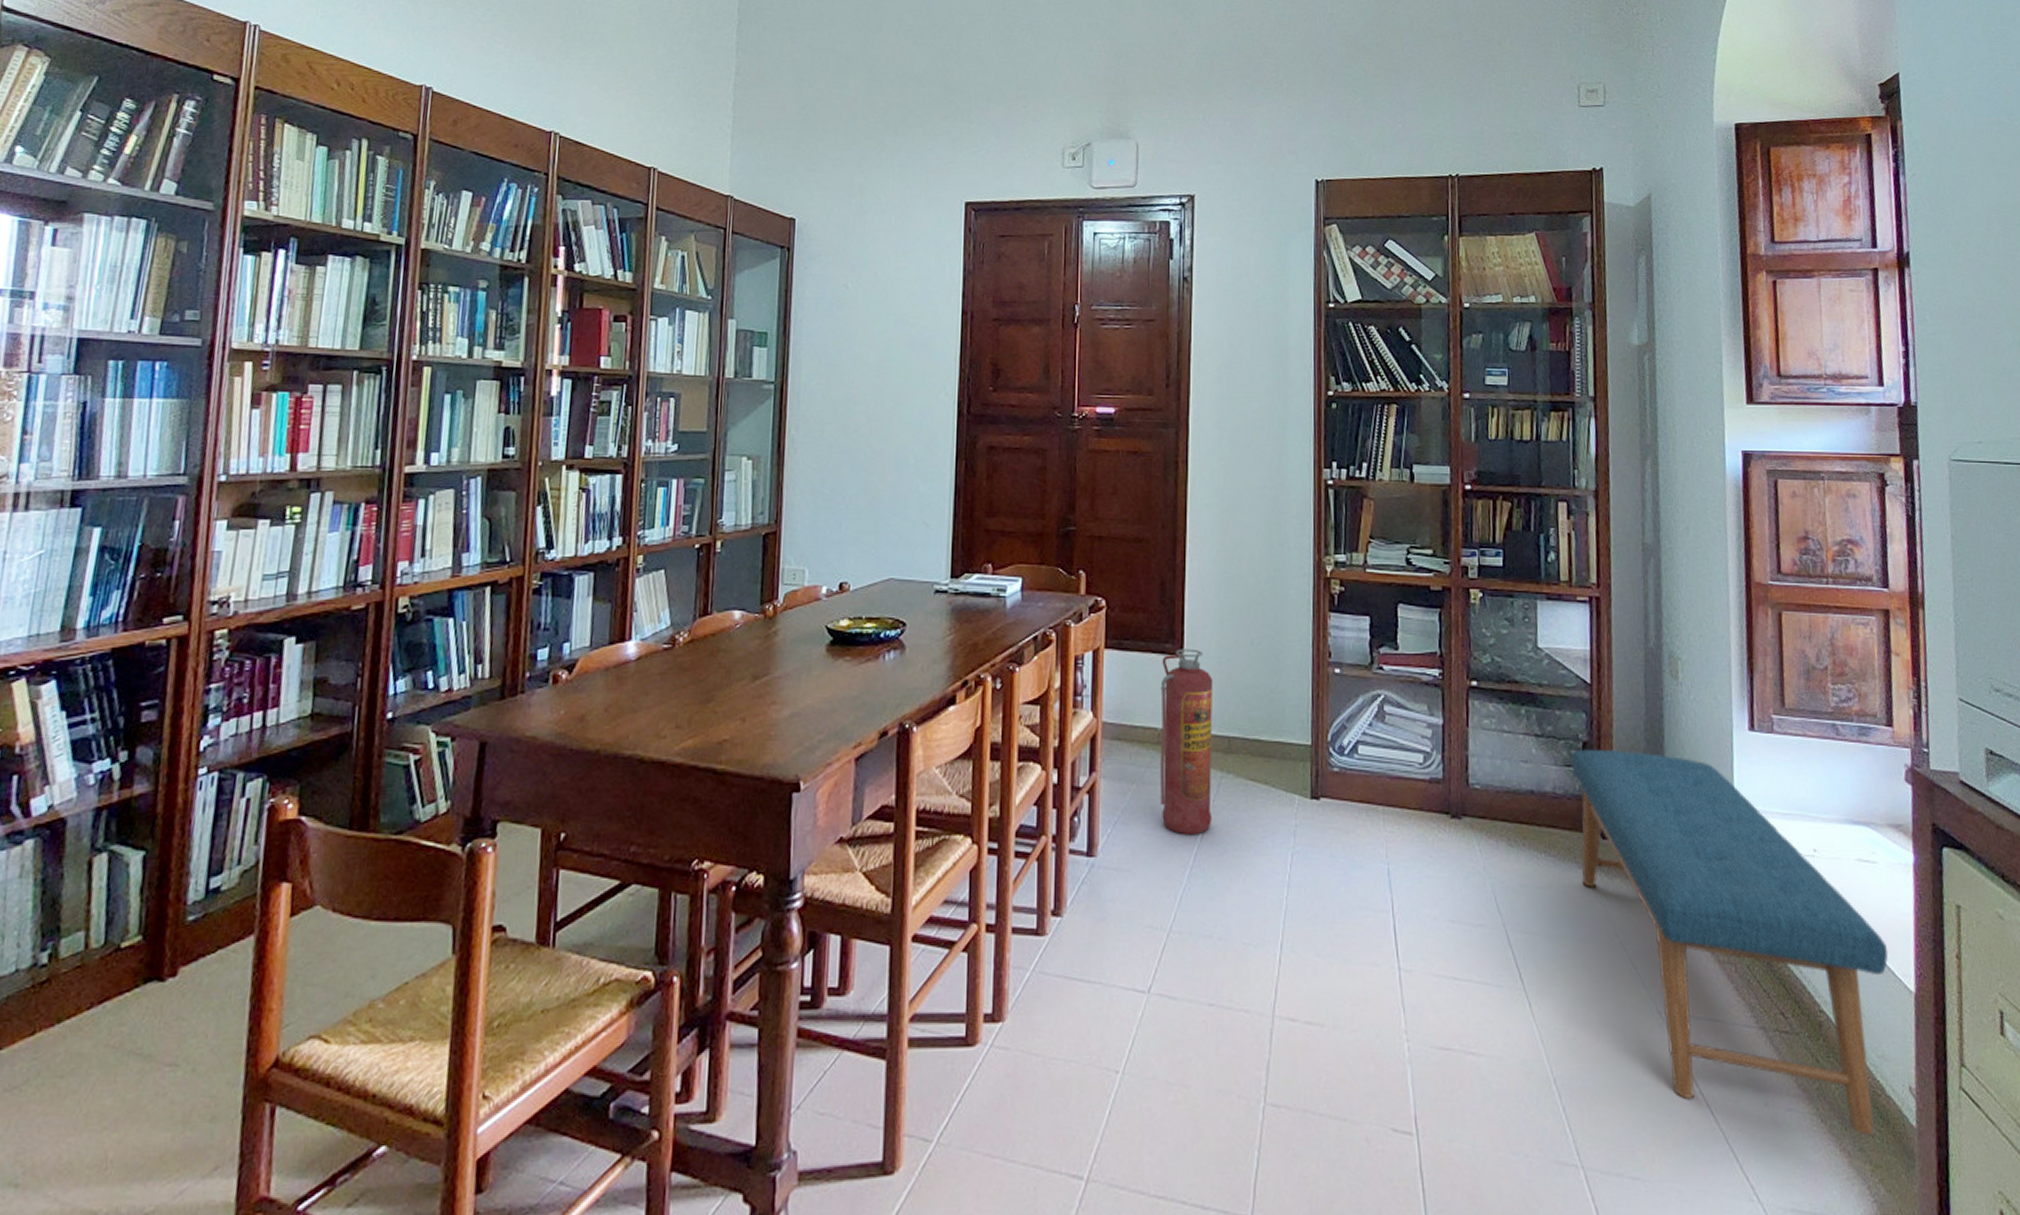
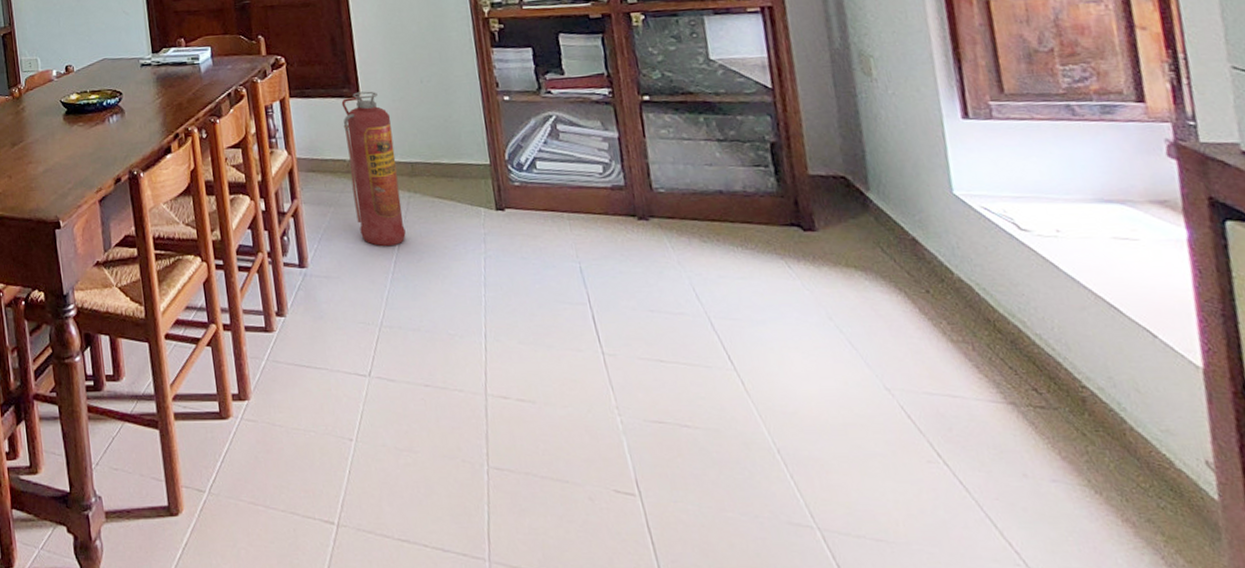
bench: present [1570,749,1888,1136] -> none [759,147,1165,508]

